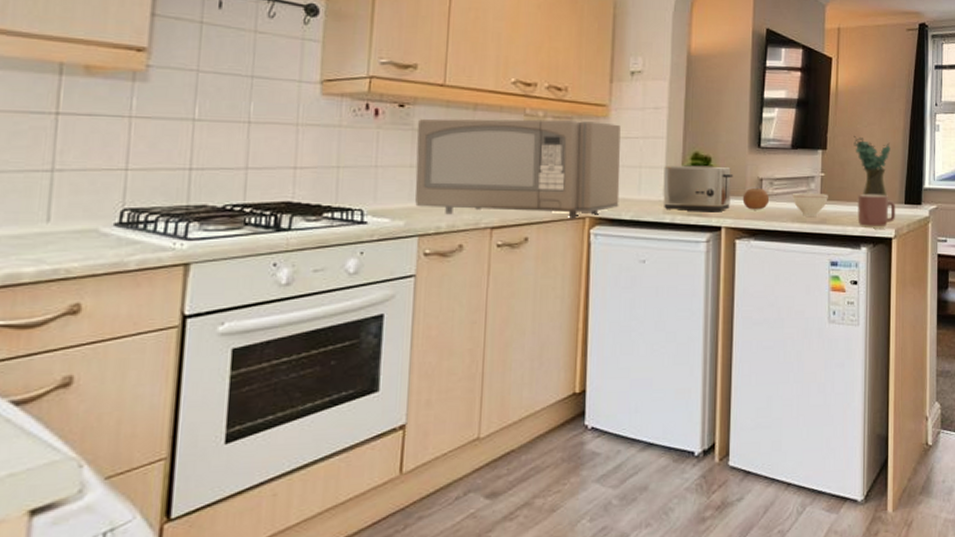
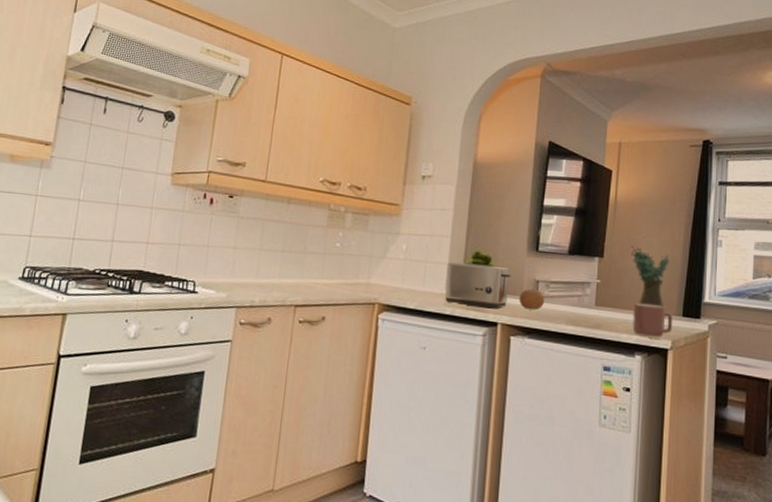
microwave: present [415,118,621,219] -> none [236,209,410,304]
bowl: present [792,193,828,216] -> none [567,297,603,321]

